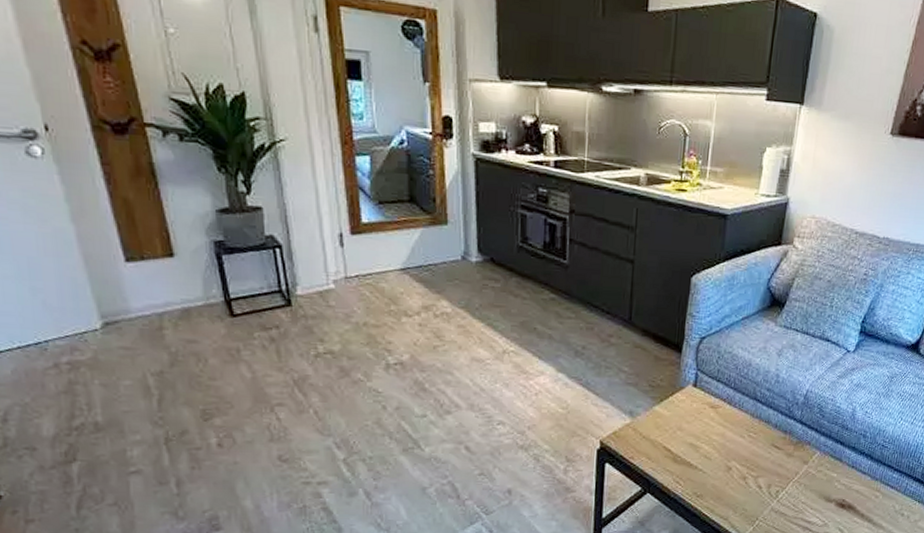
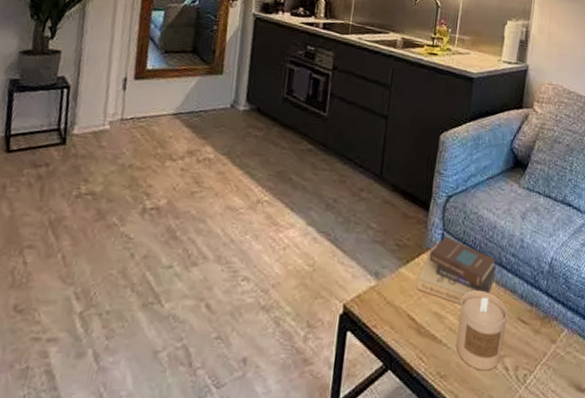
books: none [671,376,752,435] -> present [416,236,497,304]
candle: none [712,422,762,490] -> present [456,289,508,371]

